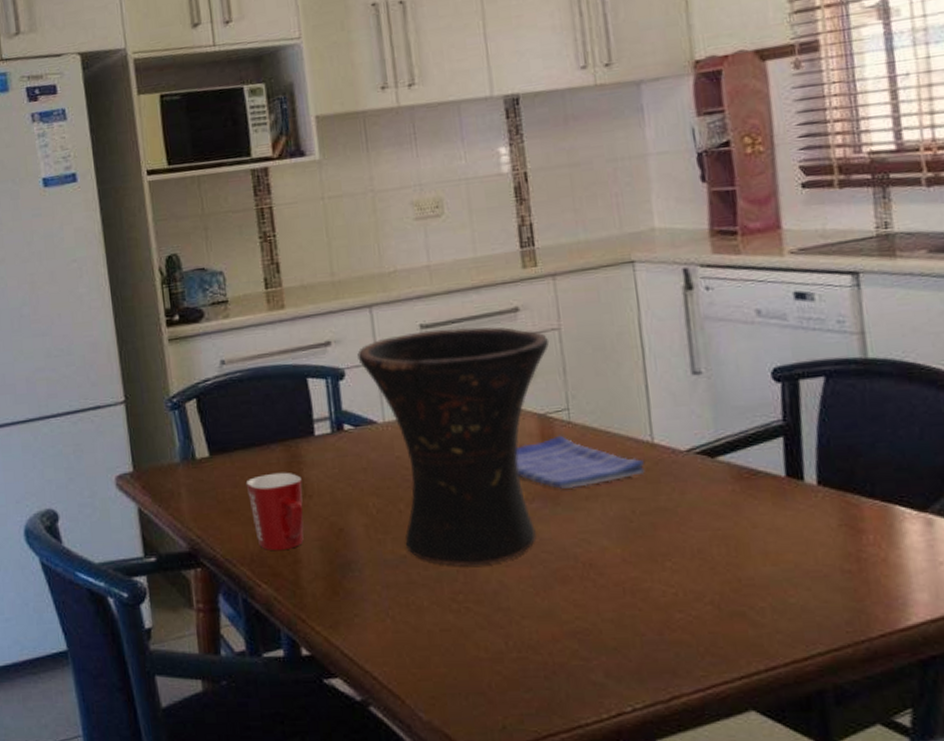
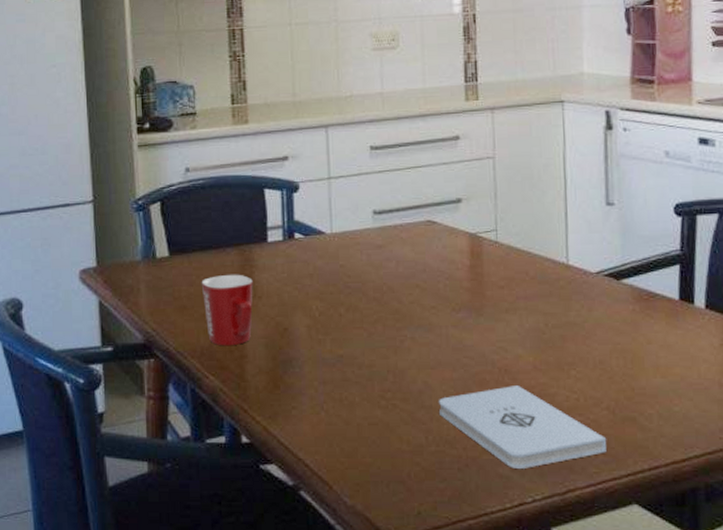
vase: present [357,327,550,567] -> none [312,151,484,367]
dish towel: present [516,435,645,489] -> none [447,253,559,301]
notepad: none [517,581,714,674] -> present [438,386,607,468]

